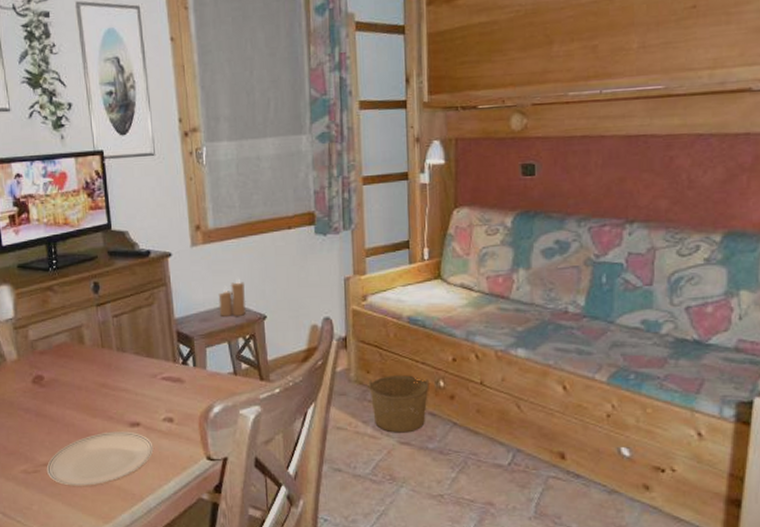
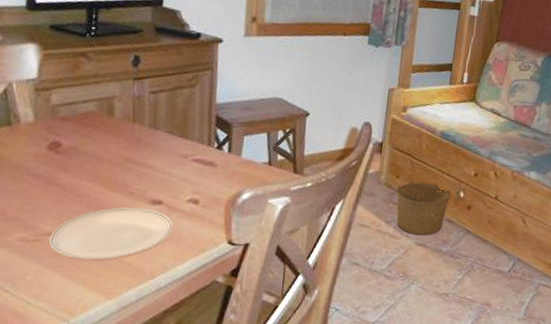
candle: present [218,278,247,317] -> none [263,74,292,110]

